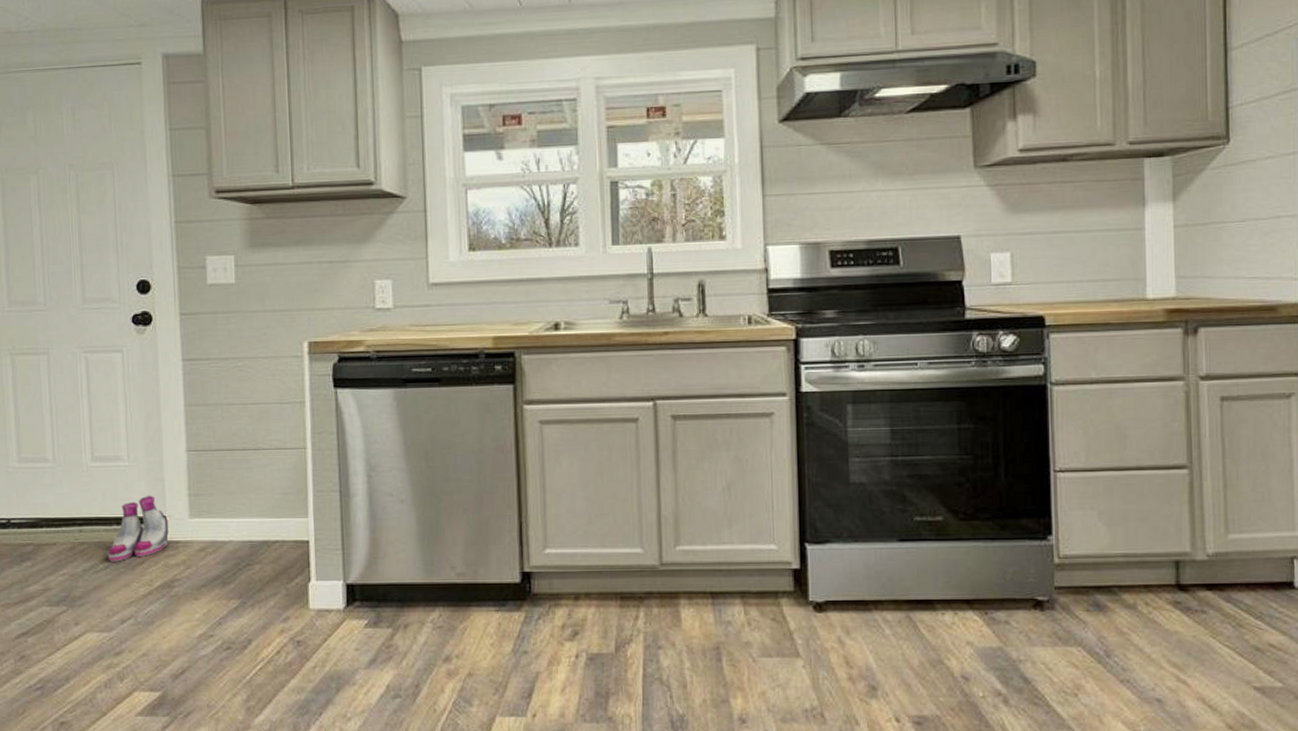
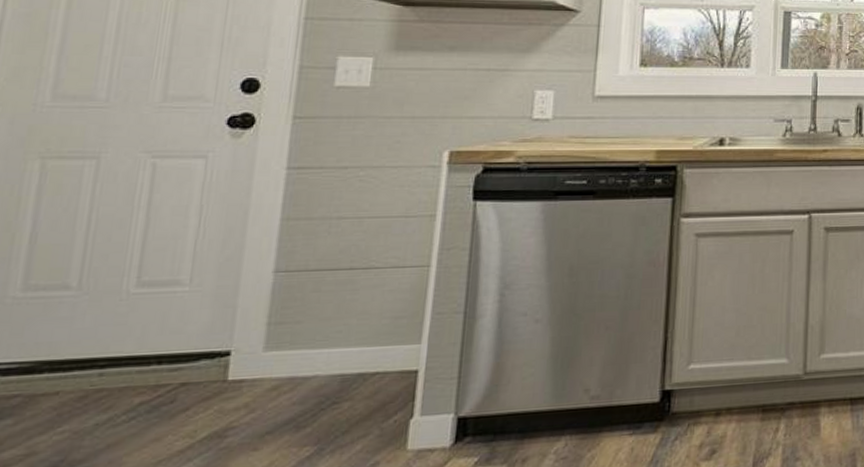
boots: present [107,495,169,562] -> none [135,325,234,412]

